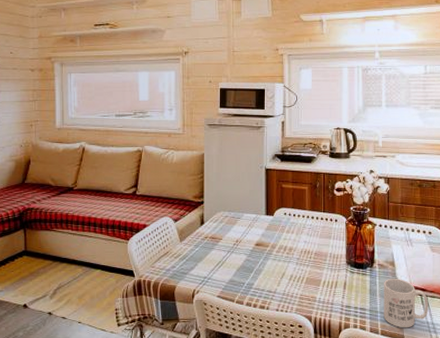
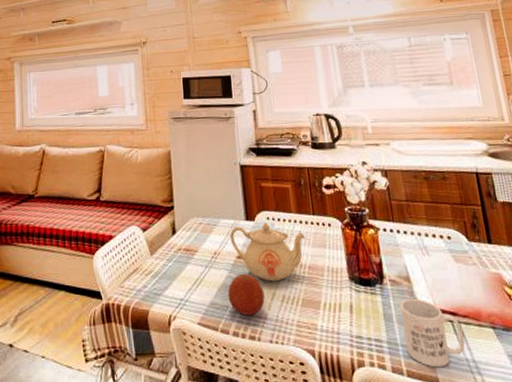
fruit: none [245,258,276,290] -> present [227,274,265,315]
teapot: none [251,217,314,265] -> present [230,222,305,282]

